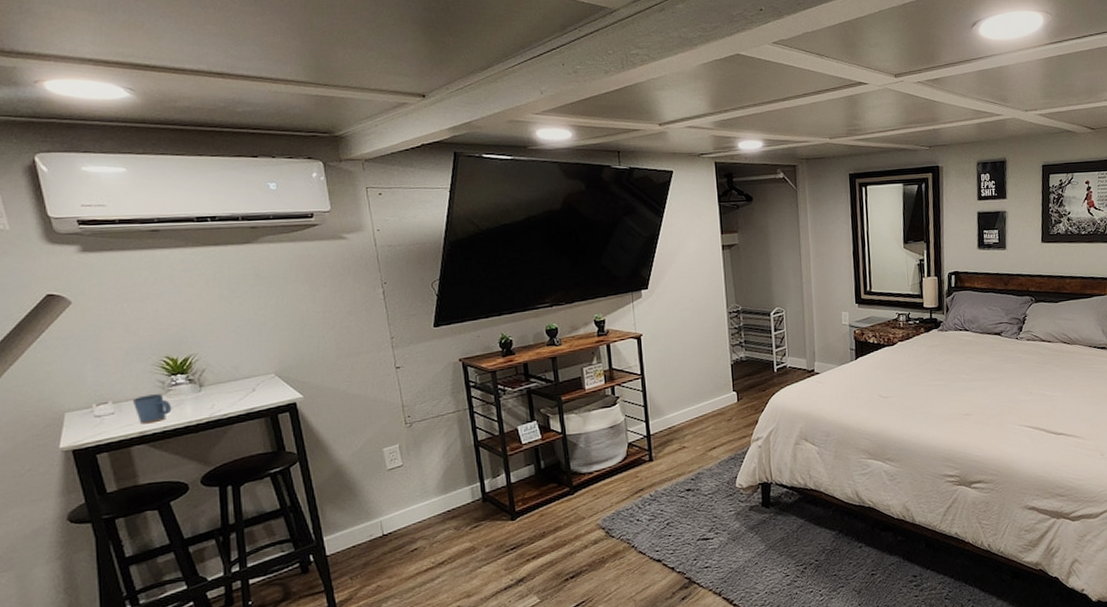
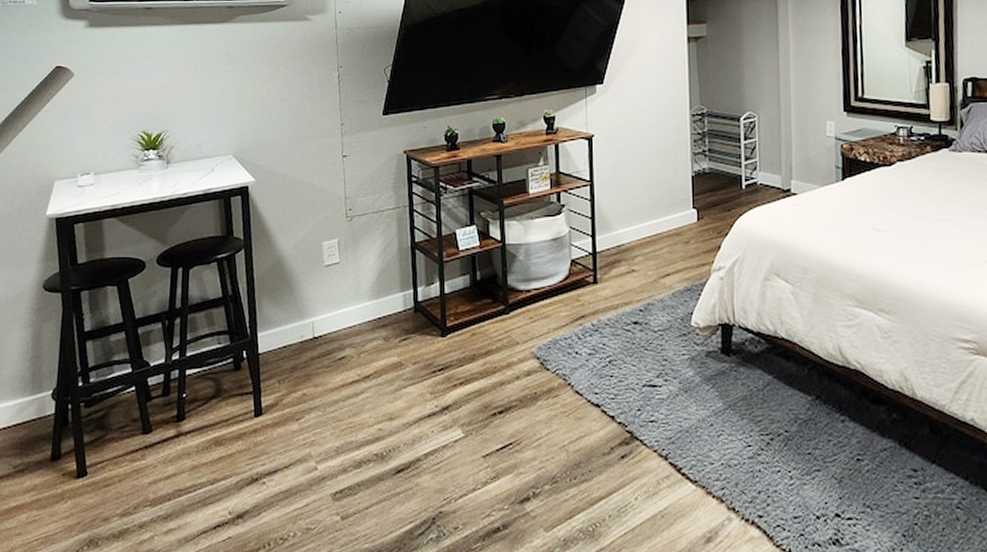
mug: present [132,394,172,424] -> none [109,168,141,197]

